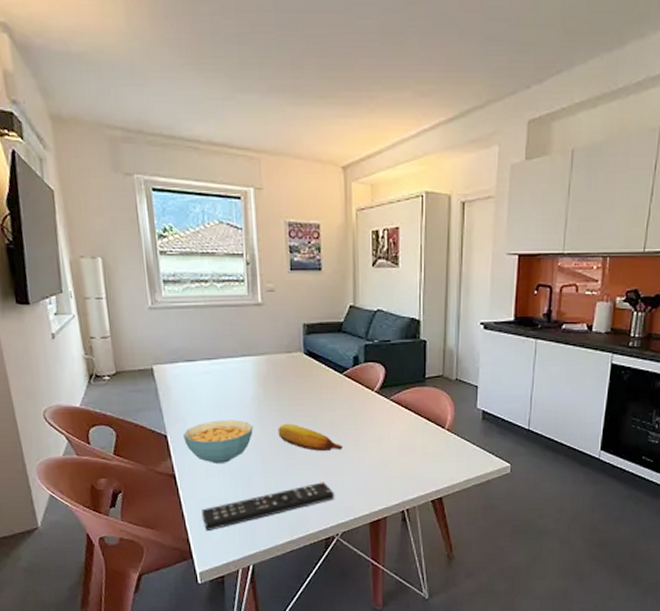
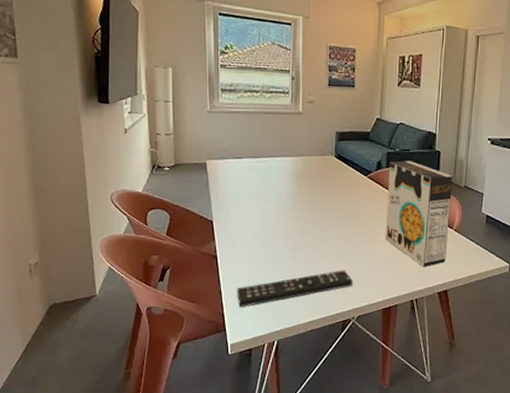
cereal bowl: present [184,420,253,463] -> none [227,210,287,248]
fruit: present [278,423,343,451] -> none [308,216,364,243]
cereal box: none [367,353,442,474] -> present [385,161,453,267]

